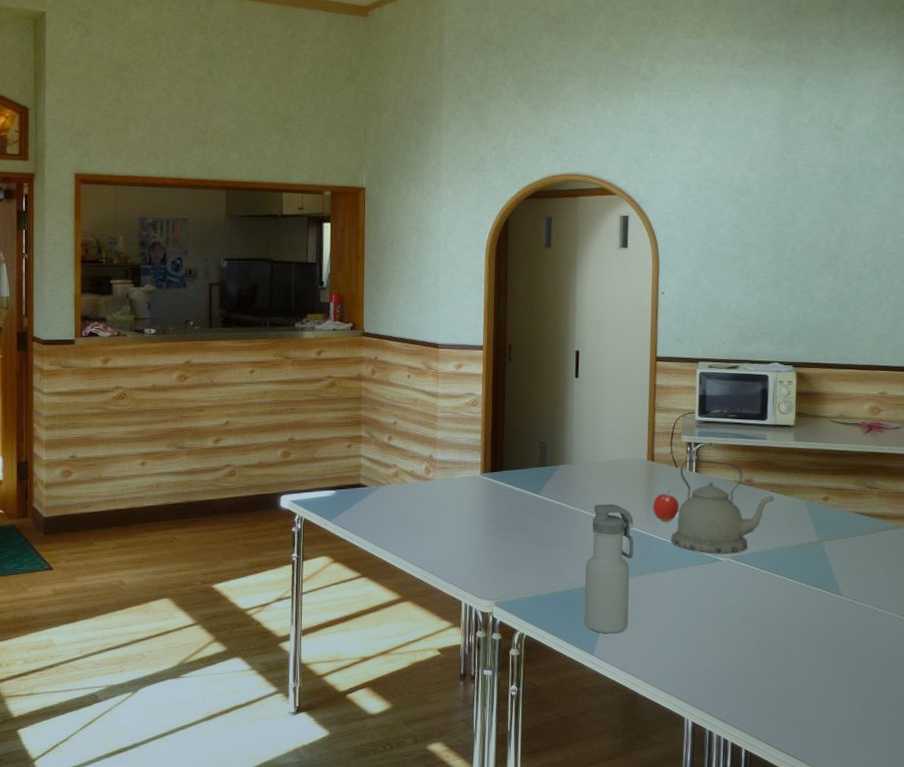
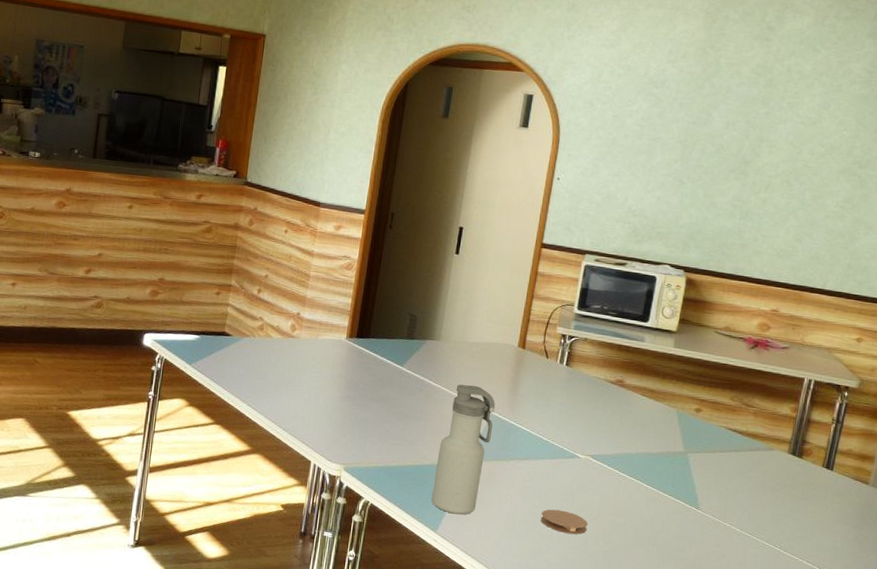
fruit: present [652,490,679,522] -> none [516,379,545,411]
kettle: present [671,459,774,554] -> none [531,352,644,453]
coaster: none [692,615,738,637] -> present [540,509,588,534]

